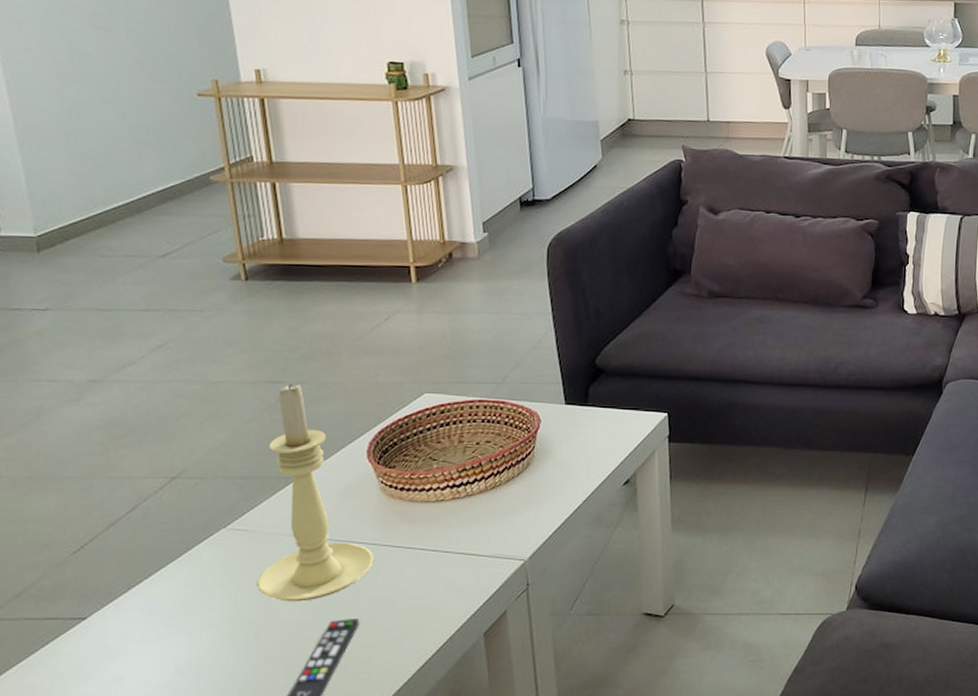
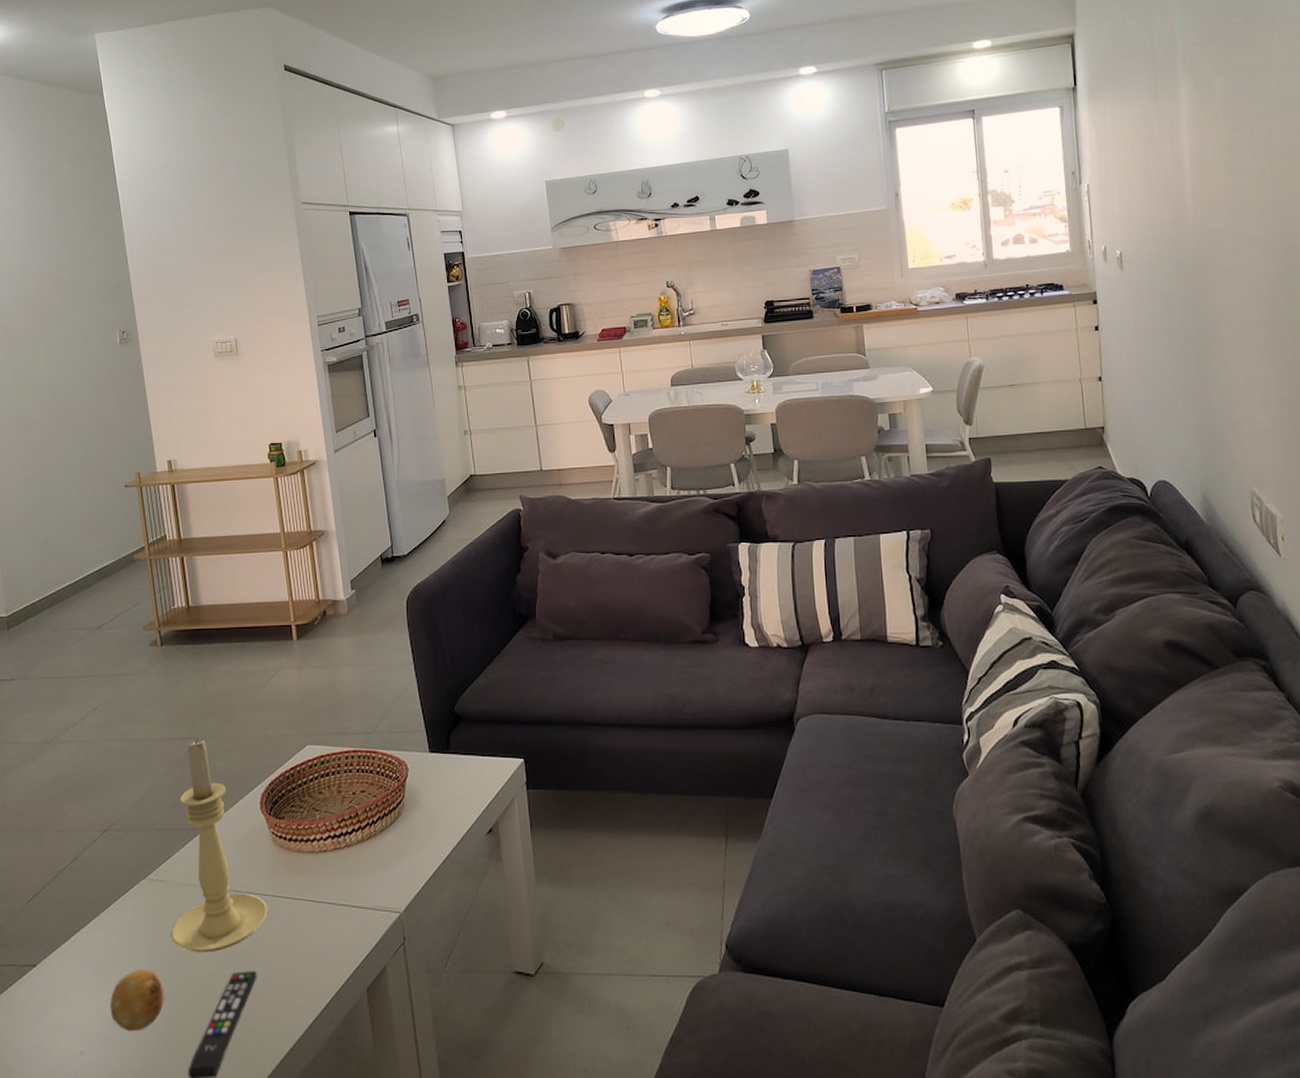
fruit: none [182,619,248,682] -> present [110,968,164,1032]

